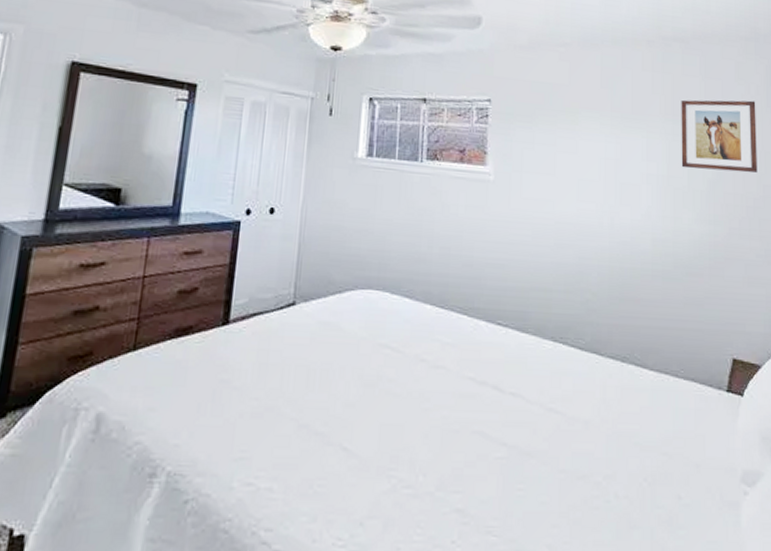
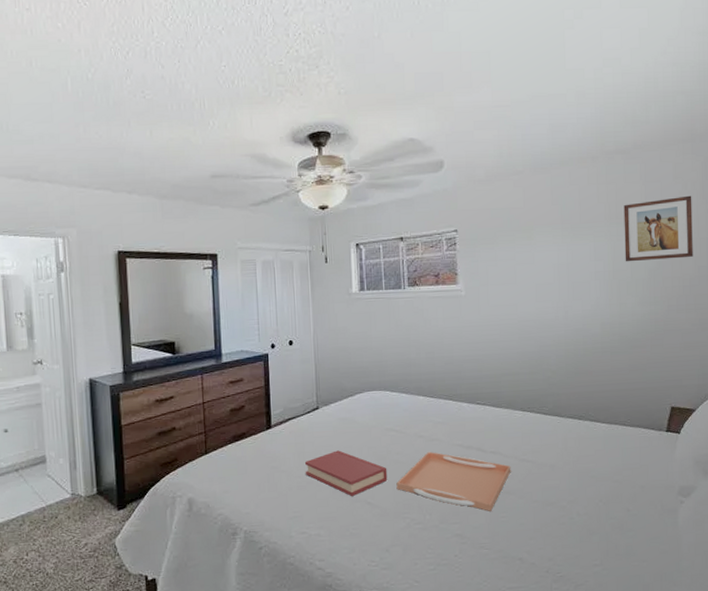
hardback book: none [265,366,375,436] -> present [304,450,388,496]
serving tray: none [384,382,534,479] -> present [396,451,511,511]

